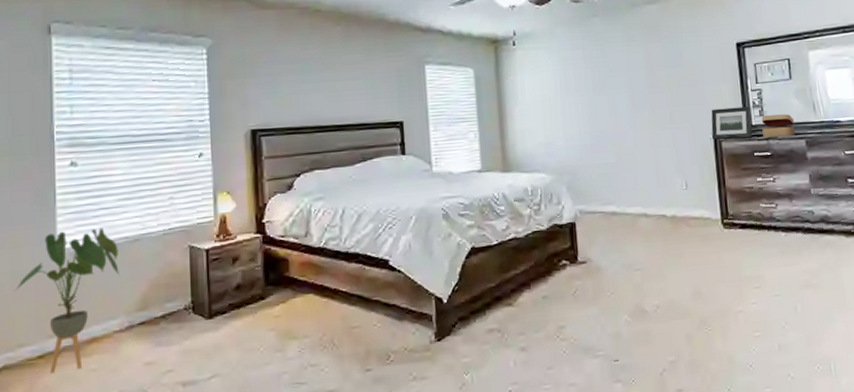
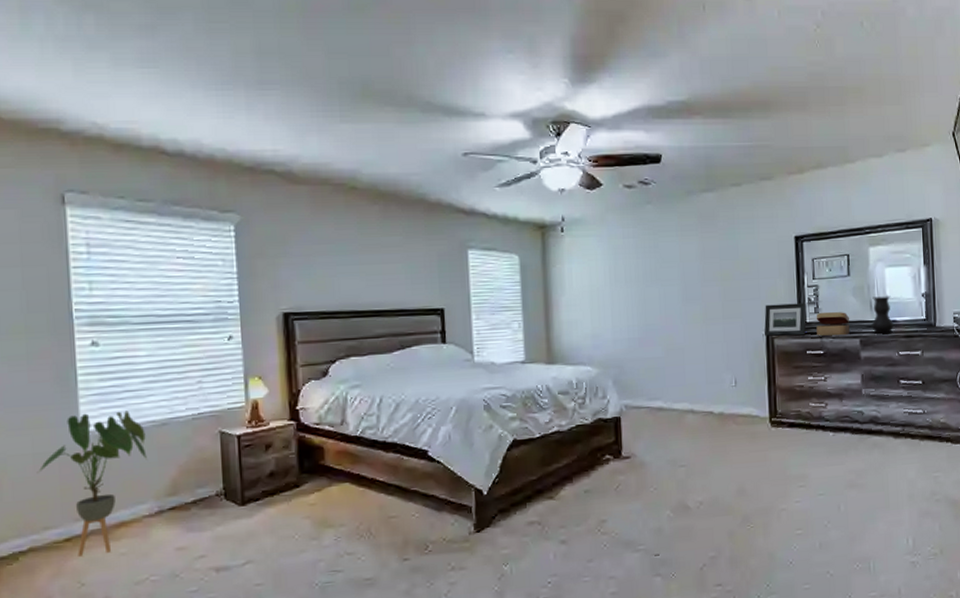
vase: none [815,97,838,135] -> present [871,296,894,335]

